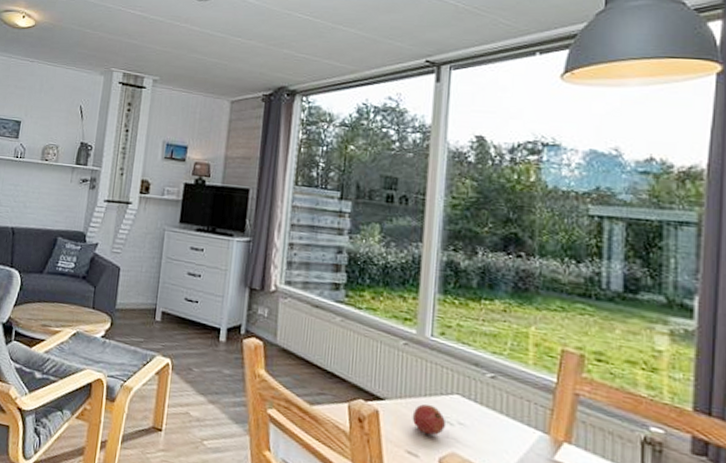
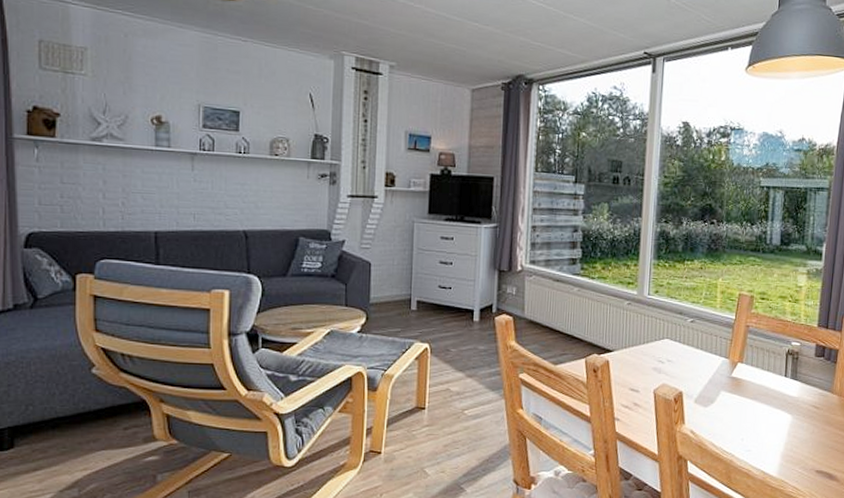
fruit: present [412,404,447,436] -> none [634,349,659,374]

